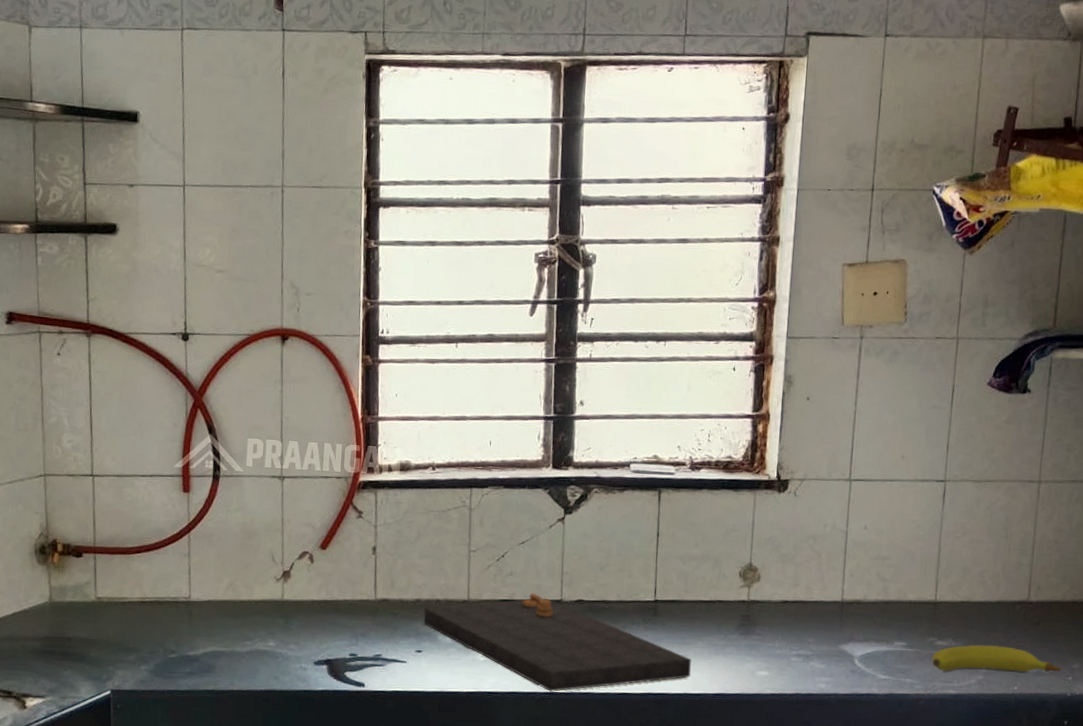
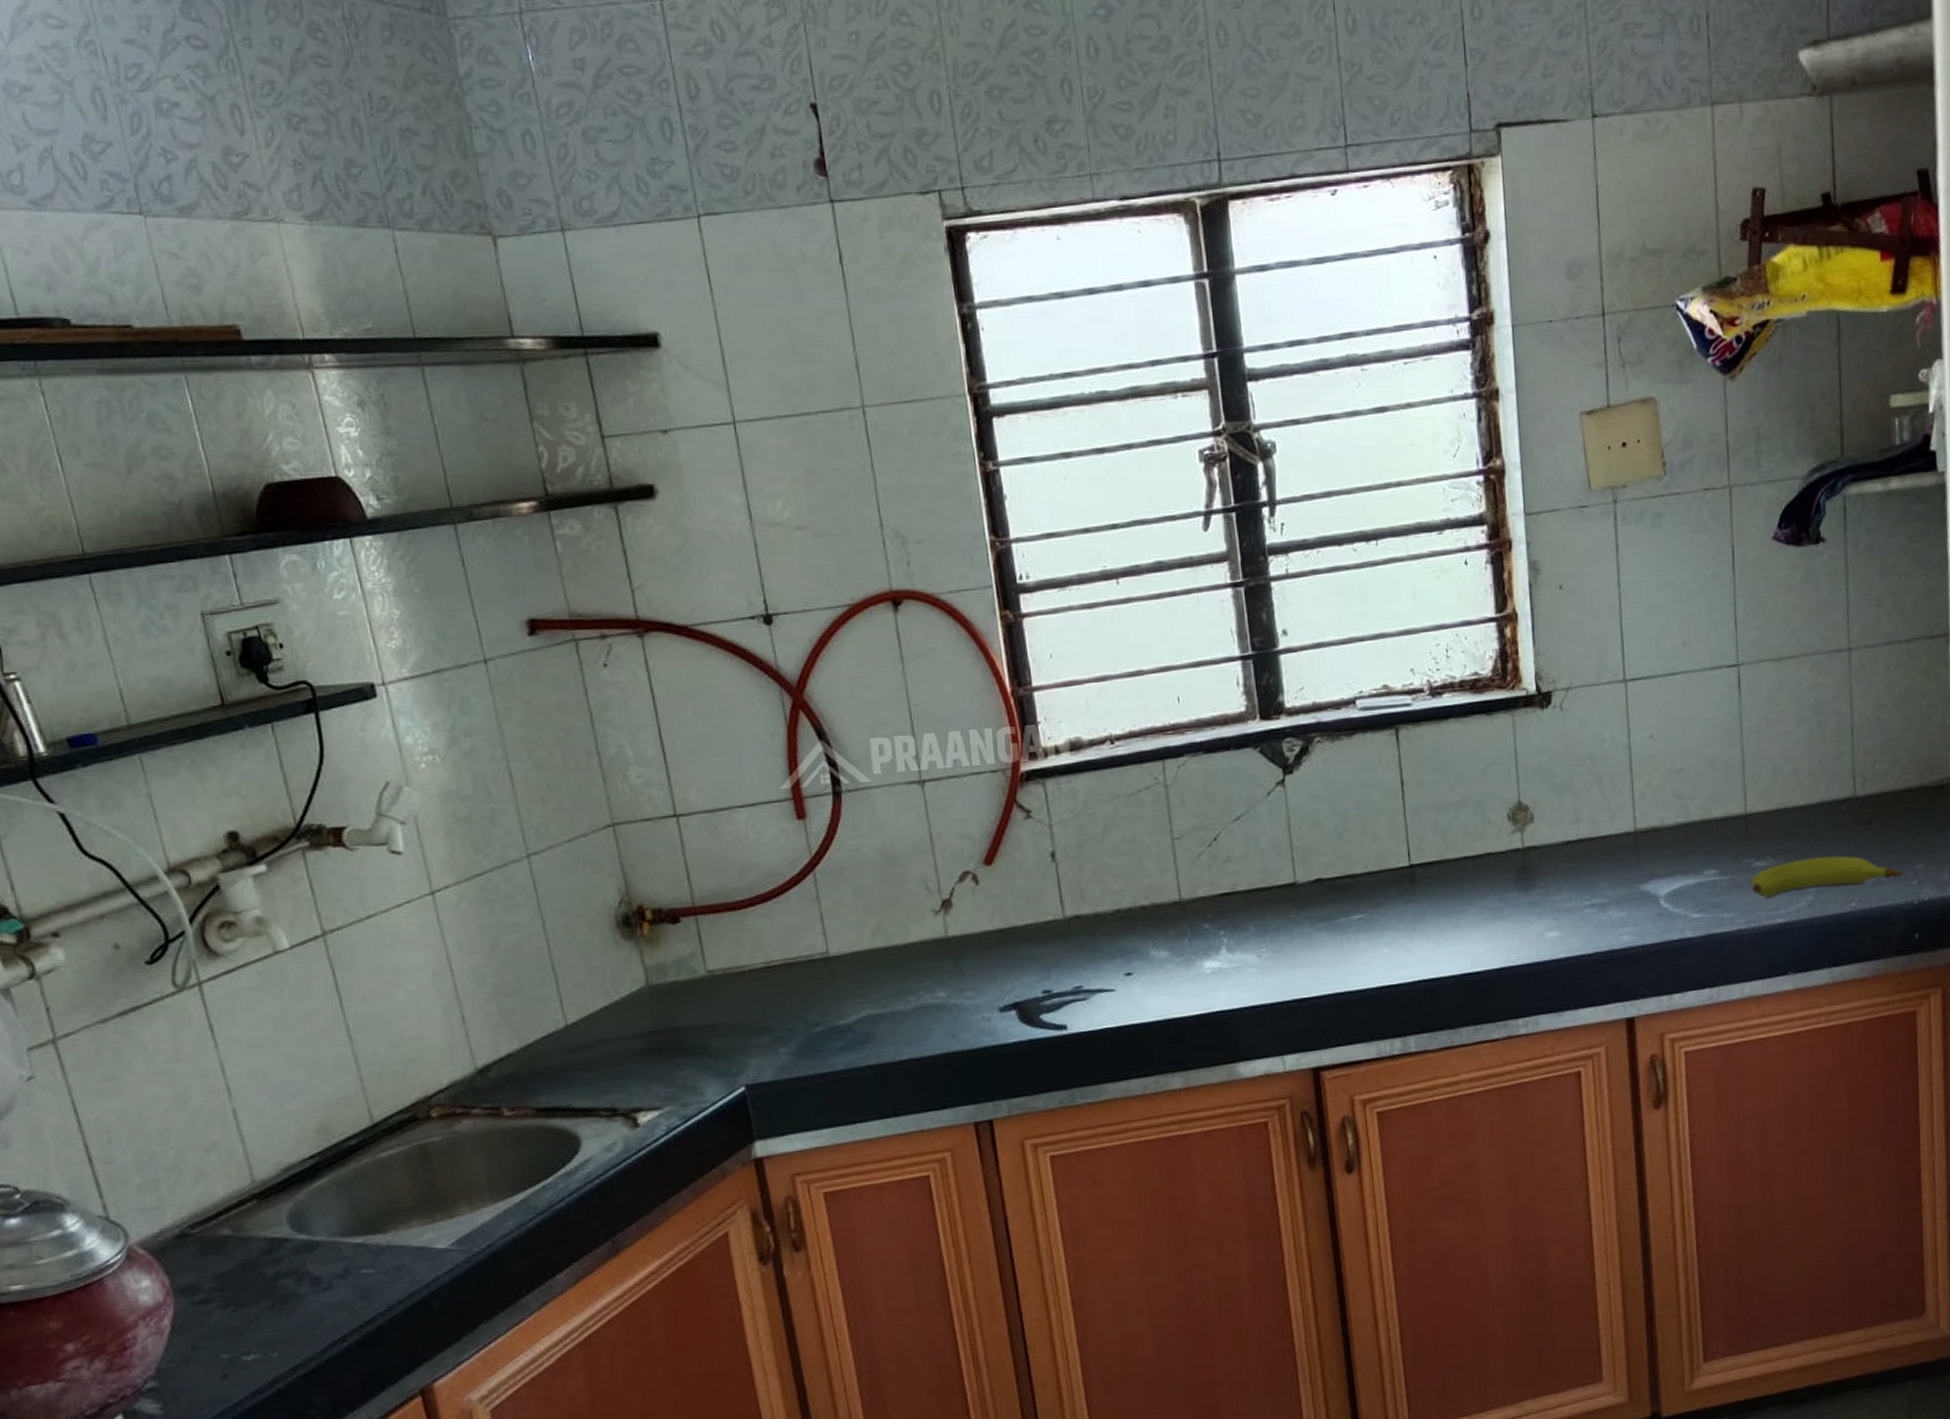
cutting board: present [423,592,691,692] -> none [1127,878,1466,998]

